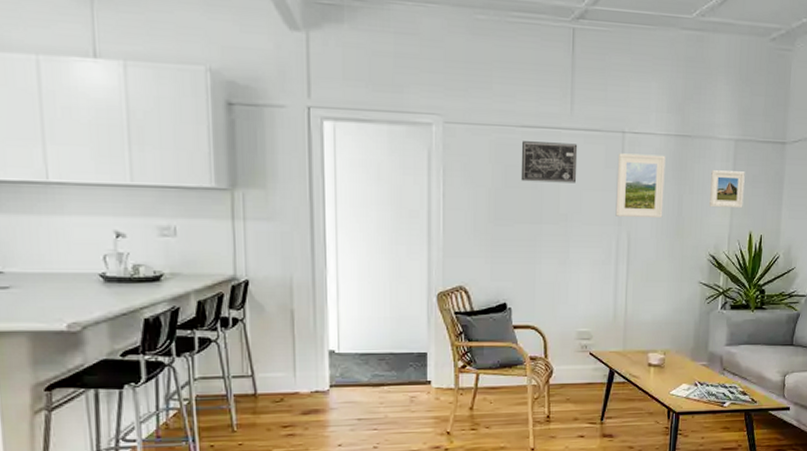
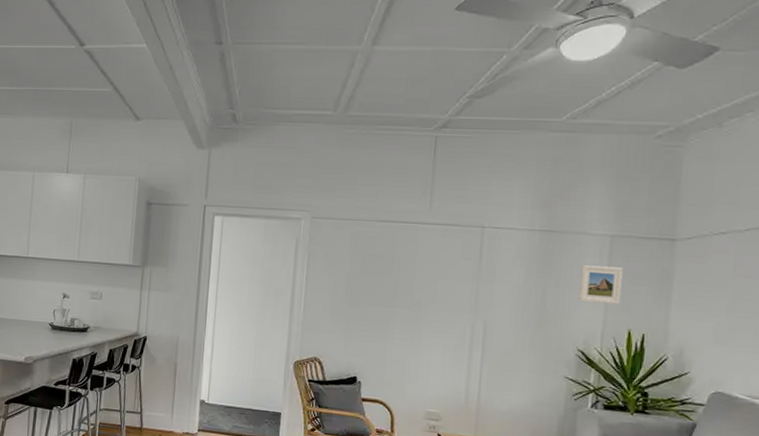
wall art: present [520,141,578,183] -> none [377,234,435,273]
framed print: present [615,153,666,217] -> none [471,246,528,309]

